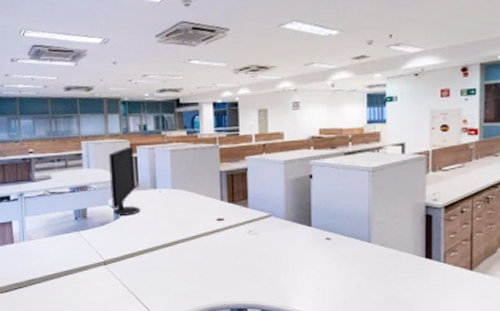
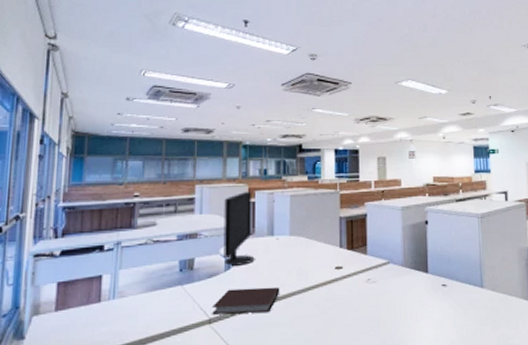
notebook: none [106,235,166,258] -> present [212,286,280,315]

